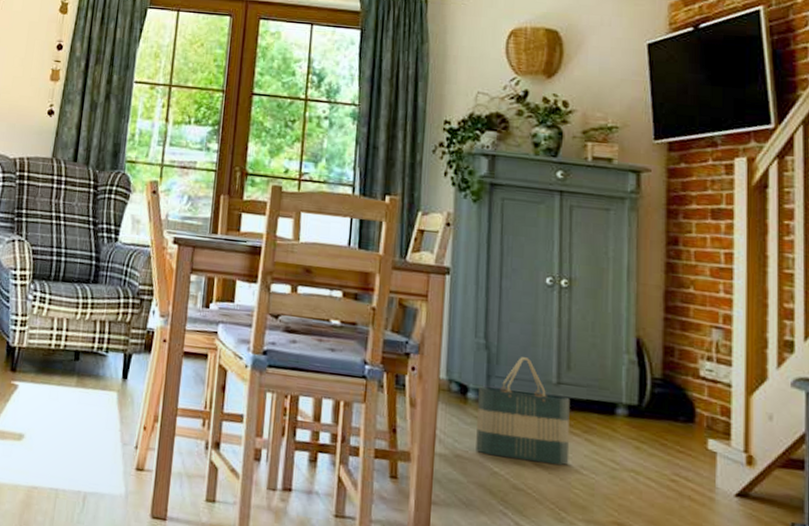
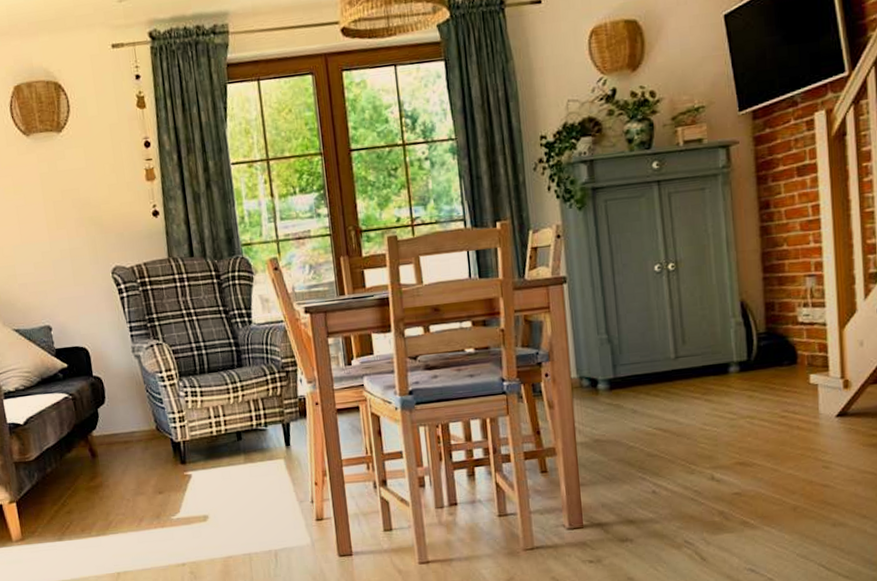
tote bag: present [476,357,570,466] -> none [607,341,693,434]

